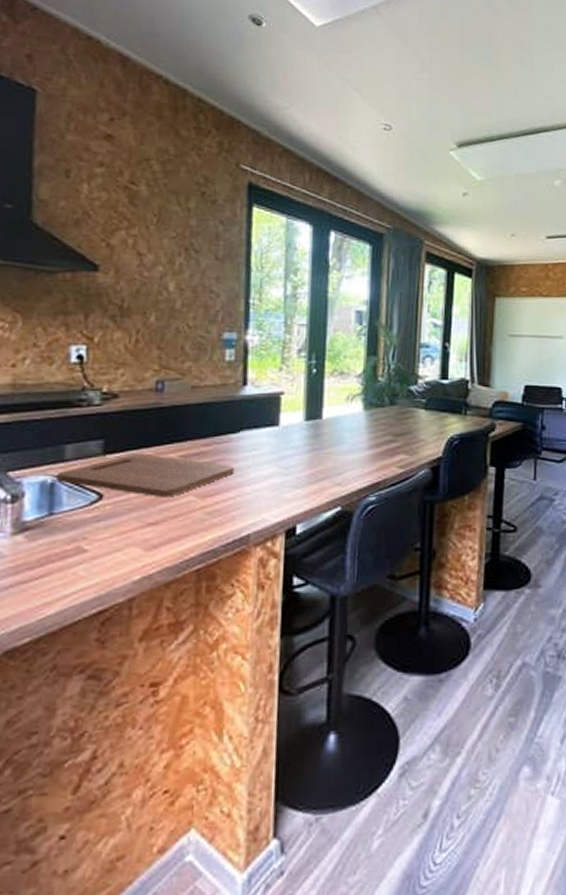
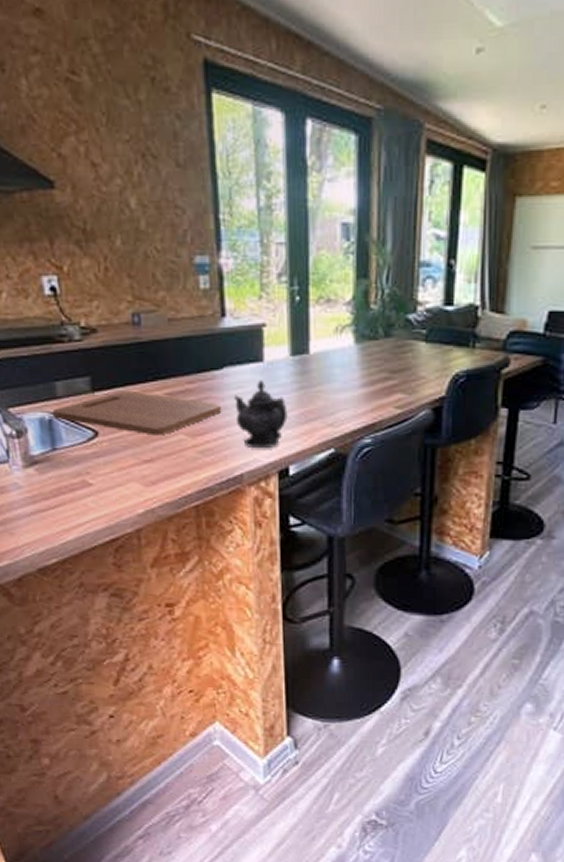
teapot: none [248,443,299,509] -> present [234,380,288,449]

